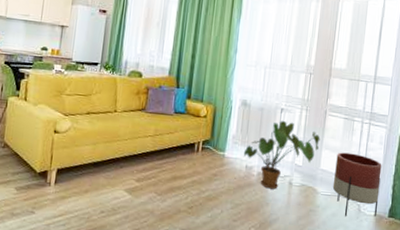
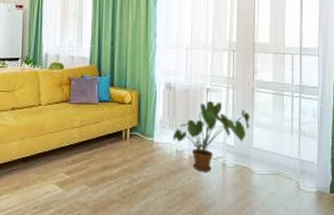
planter: present [332,152,382,216] -> none [268,129,318,195]

